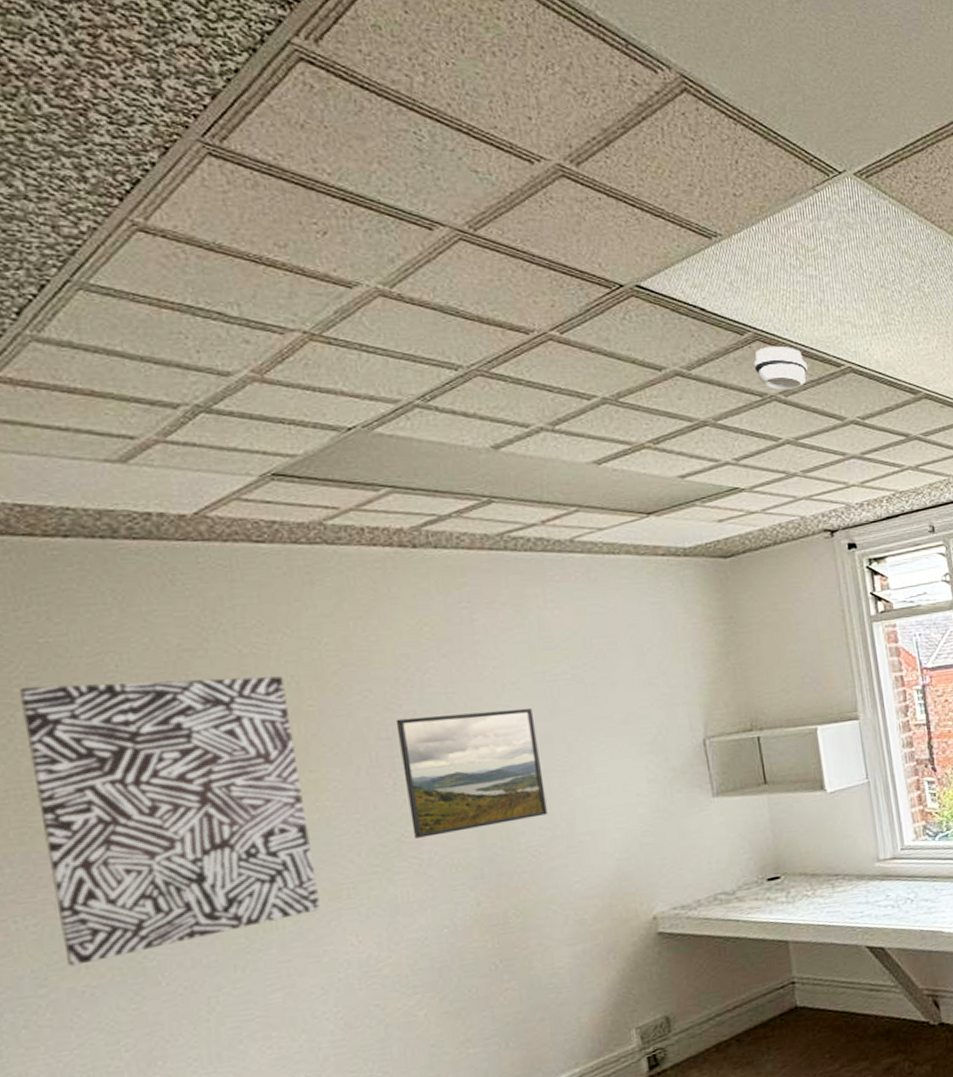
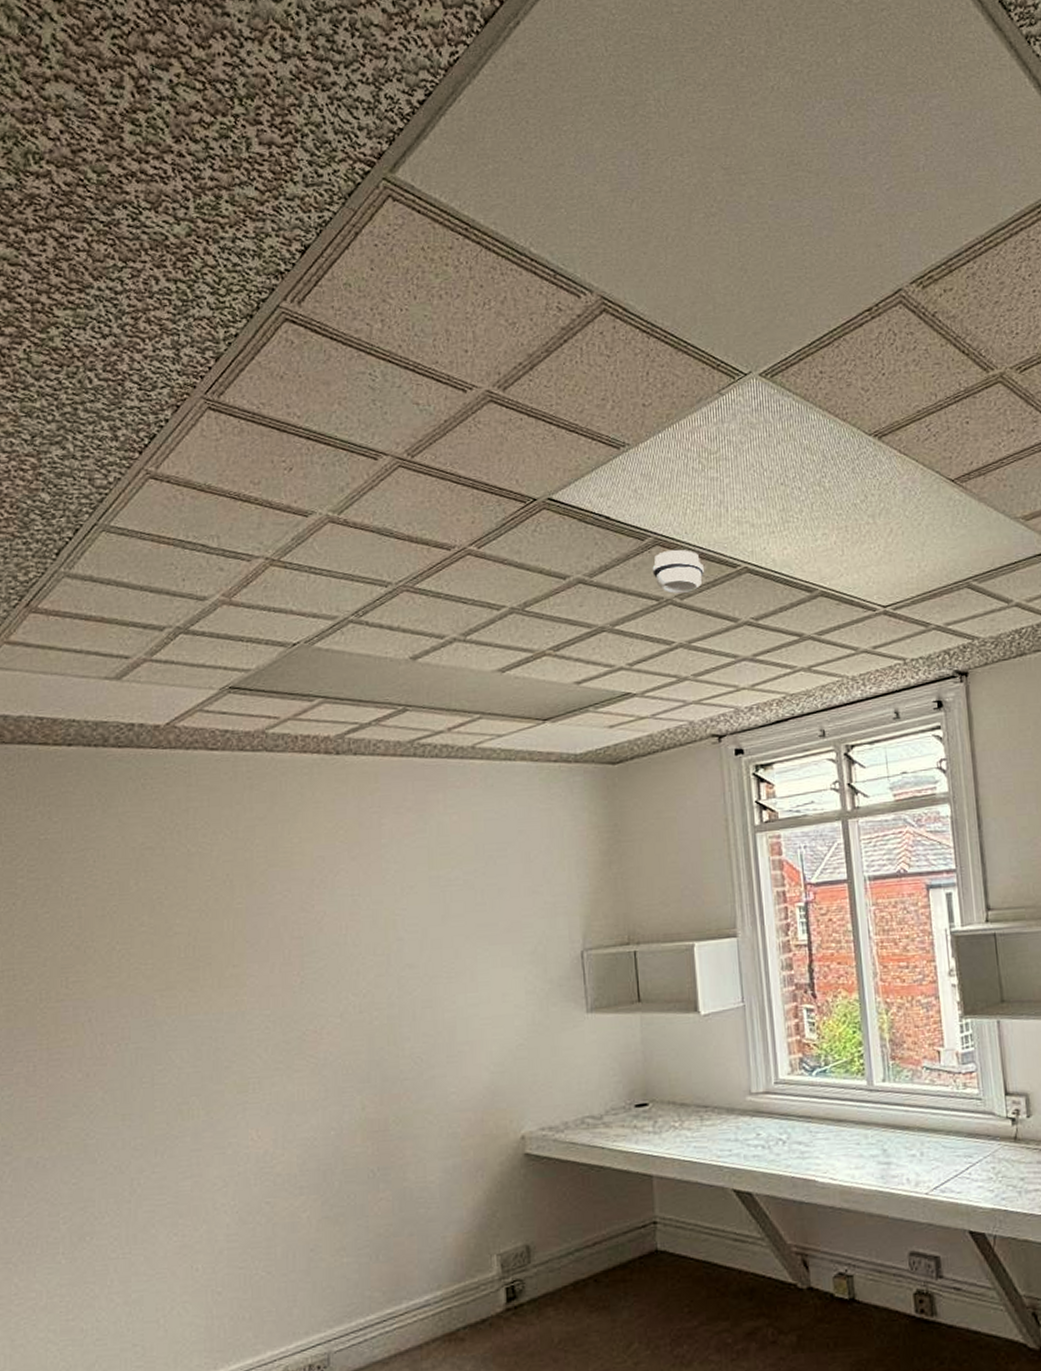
wall art: present [20,676,320,966] -> none [21,874,229,1138]
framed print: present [395,708,548,838] -> none [308,912,432,1037]

